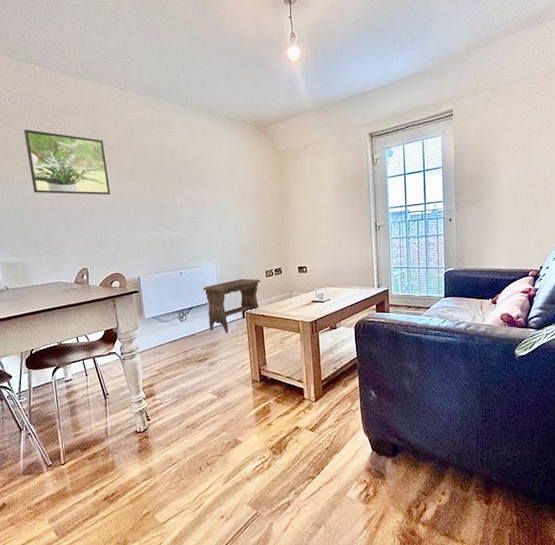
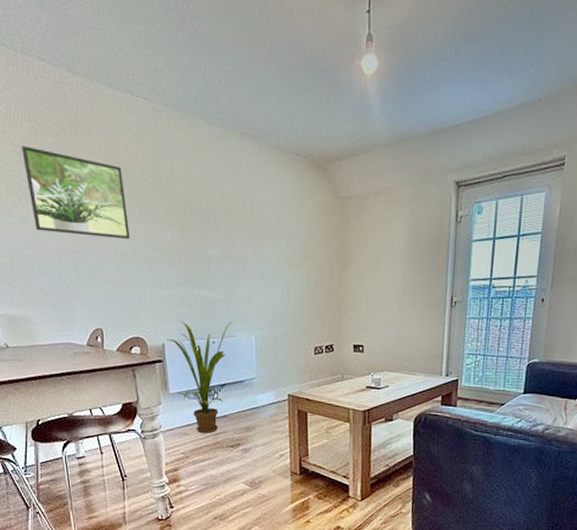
house plant: none [141,255,196,352] -> present [166,321,232,434]
footstool: present [202,278,260,334] -> none [237,354,307,418]

